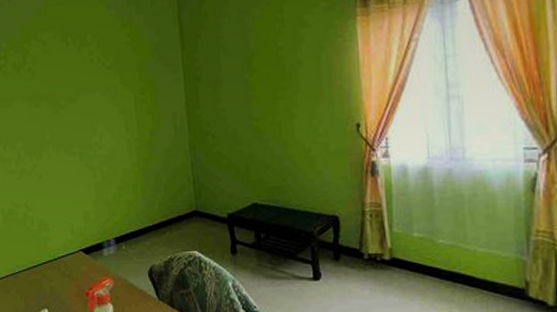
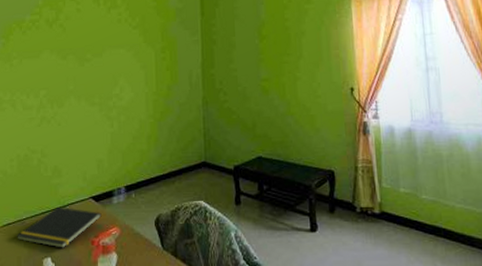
notepad: none [12,260,94,300] -> present [17,206,102,248]

